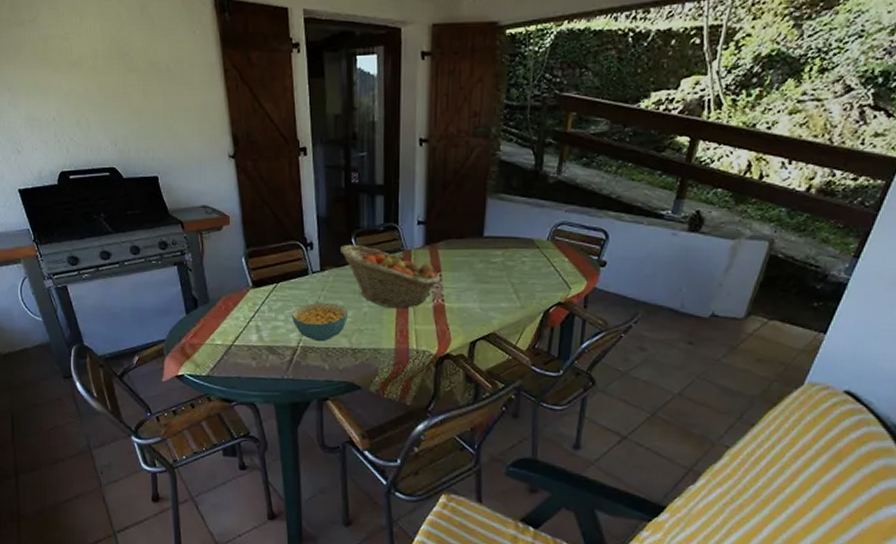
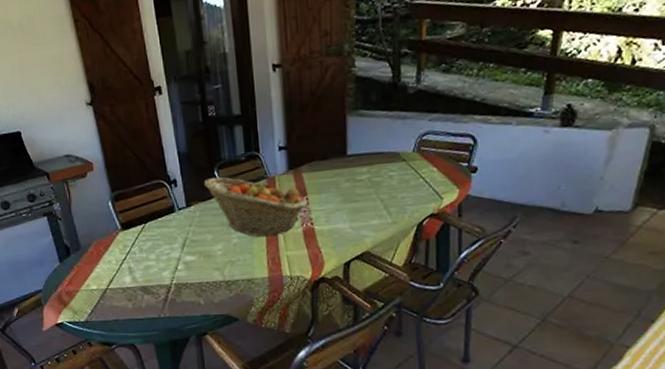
cereal bowl: present [291,302,348,342] -> none [162,237,218,278]

